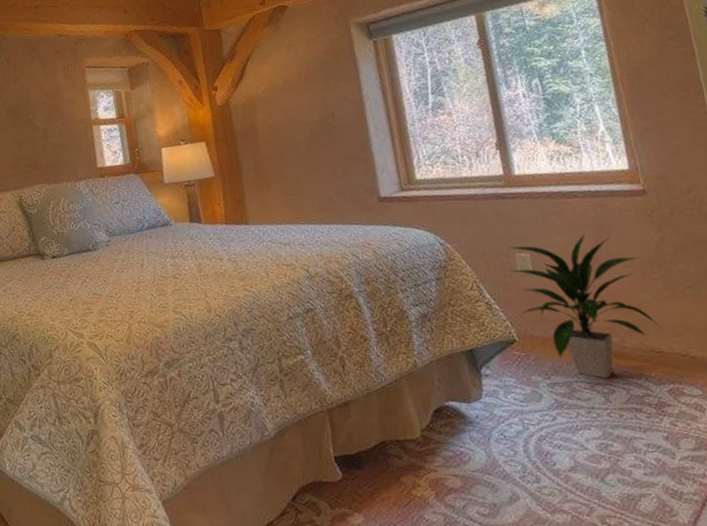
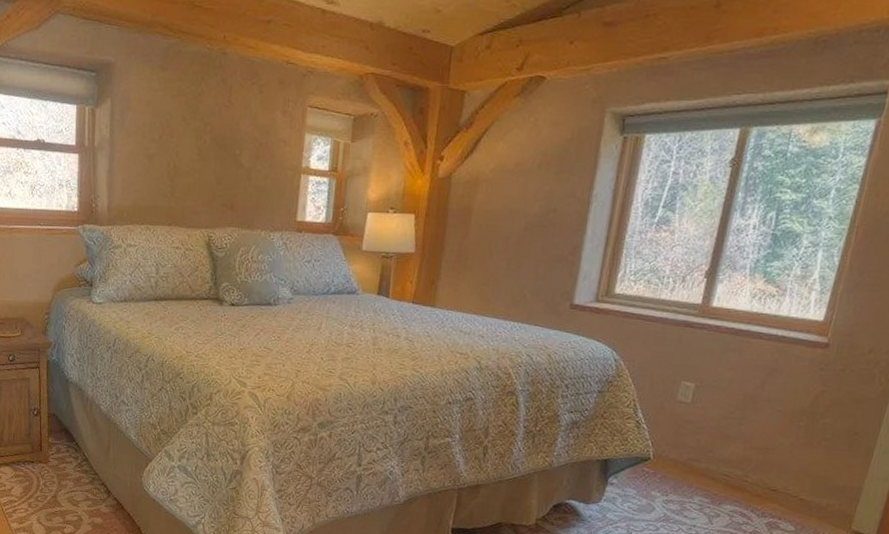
indoor plant: present [508,233,661,379] -> none [665,374,792,505]

